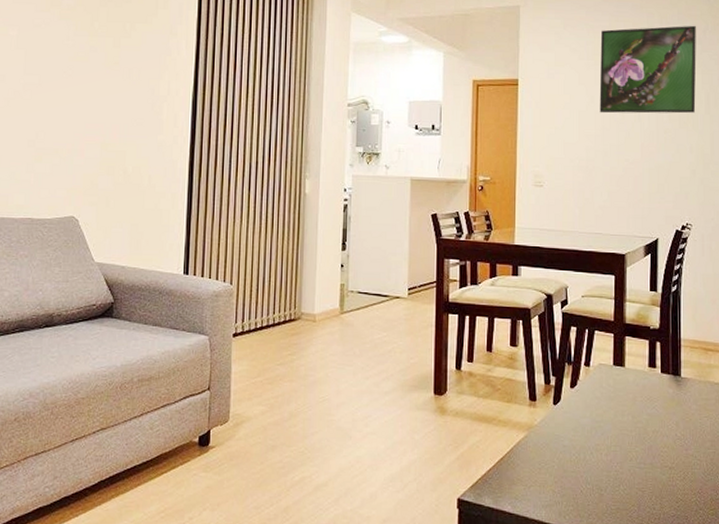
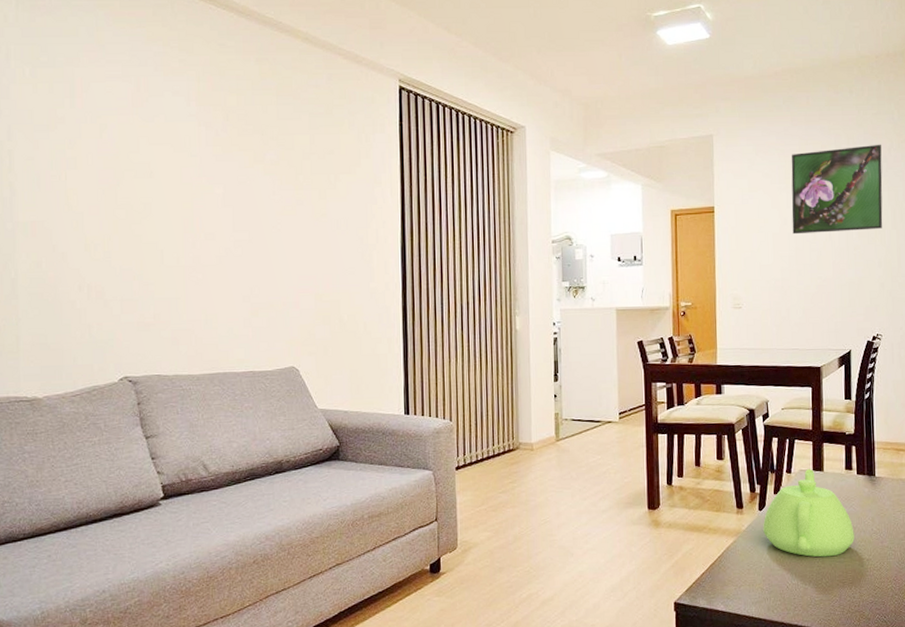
teapot: none [557,362,656,462] -> present [763,468,855,558]

